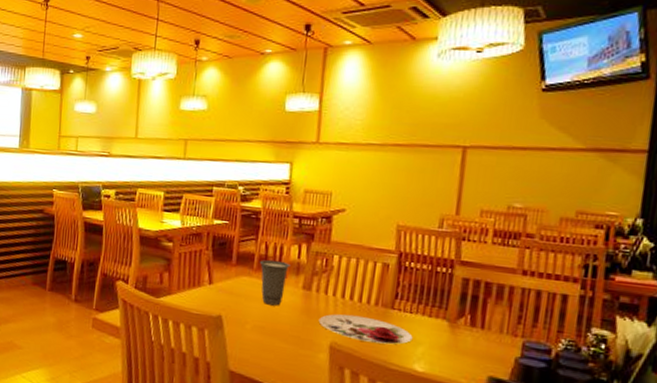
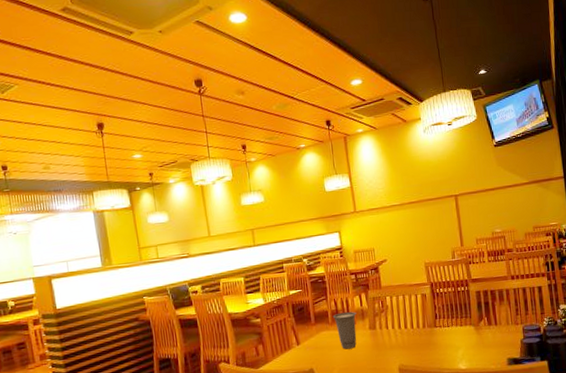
plate: present [318,314,413,345] -> none [386,338,454,359]

